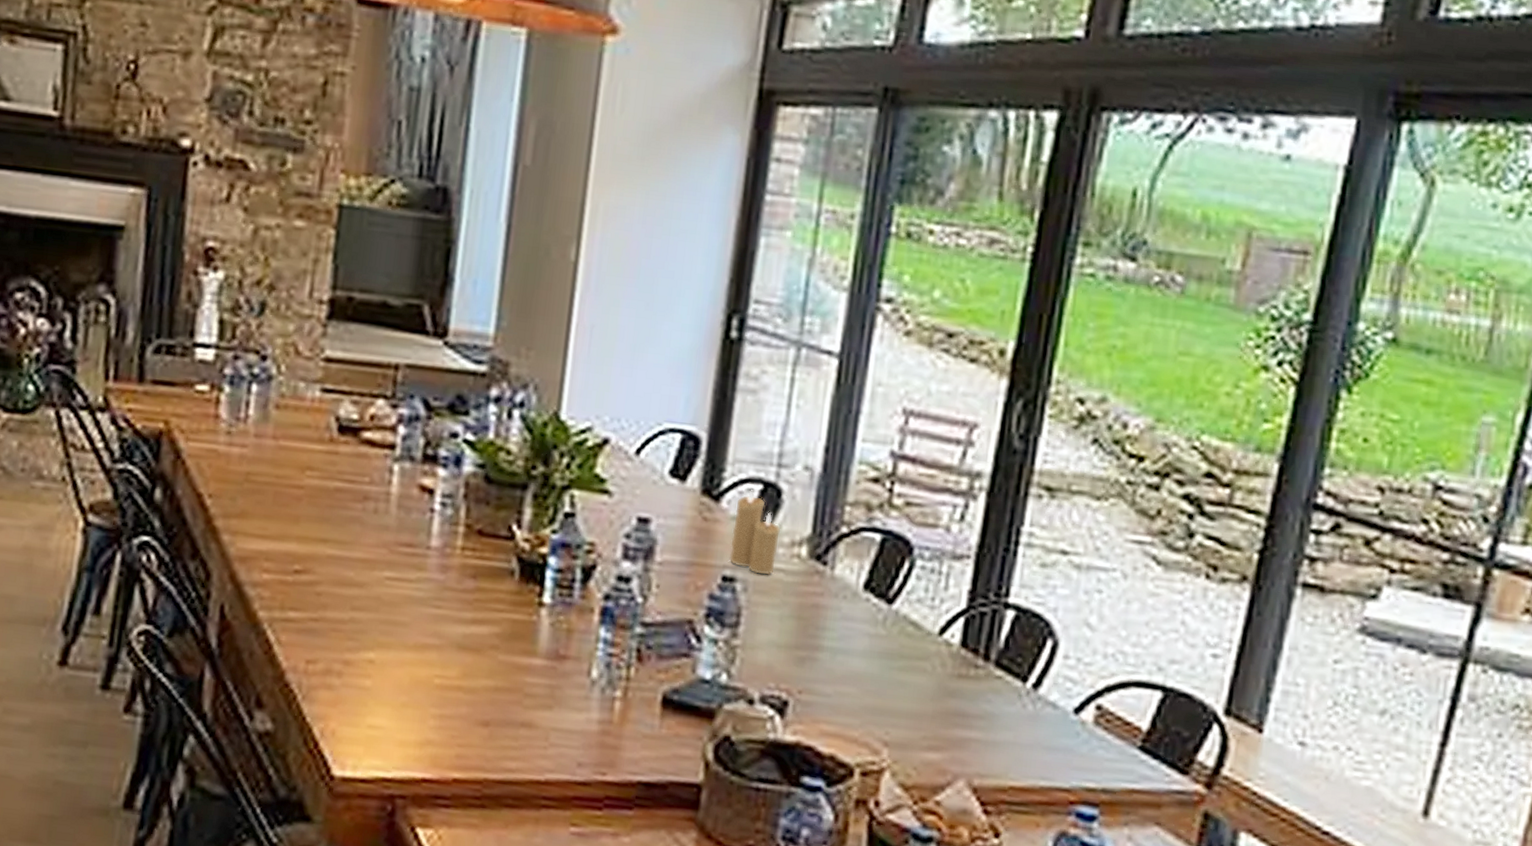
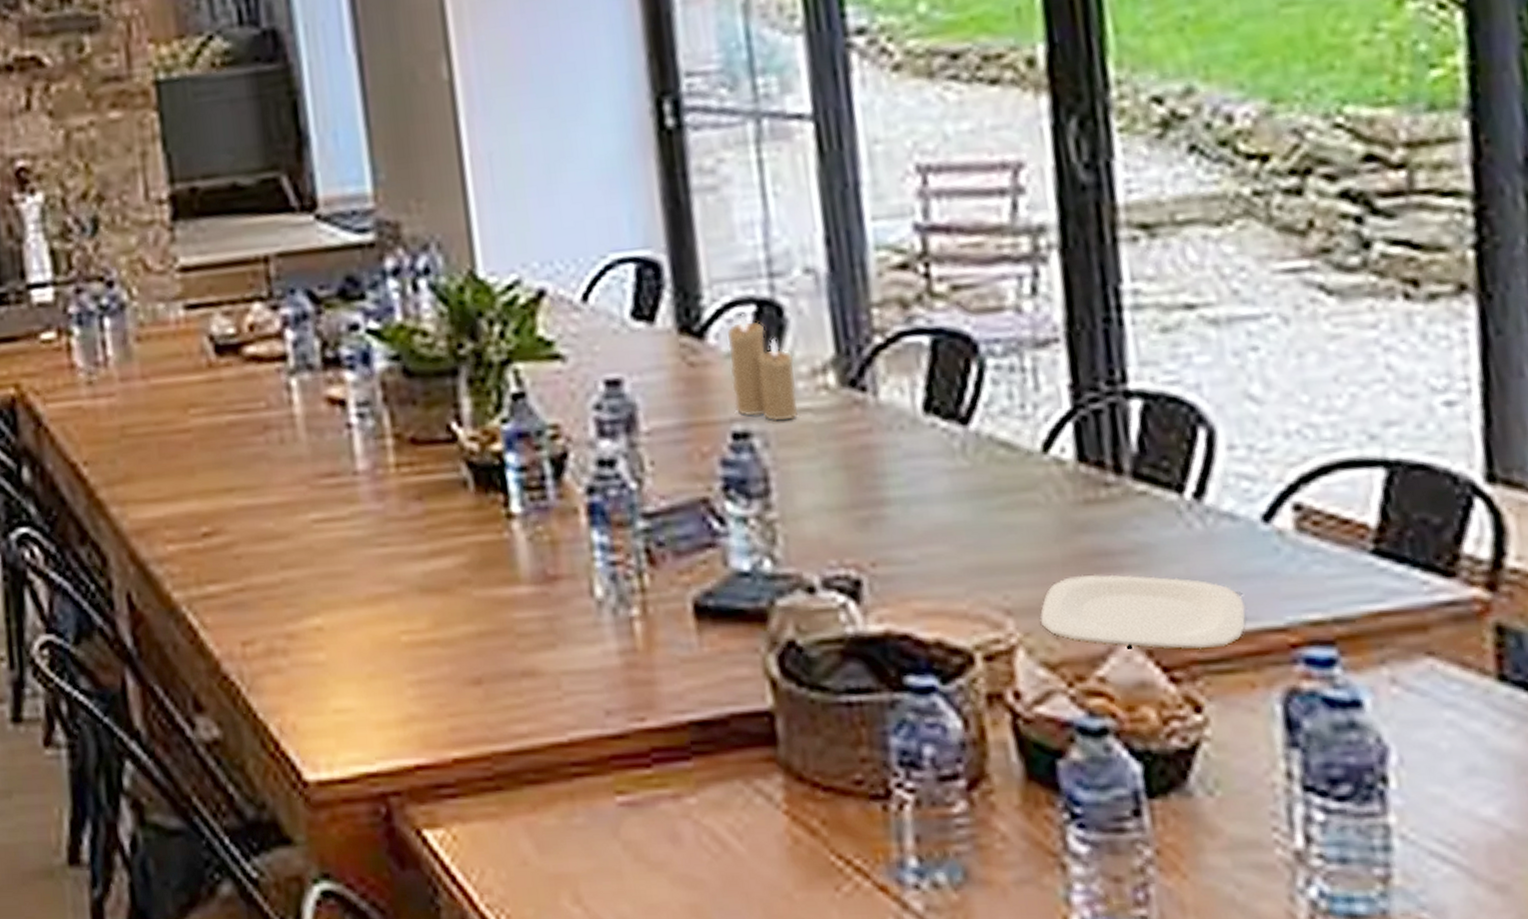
plate: none [906,726,1048,795] -> present [1040,574,1246,650]

